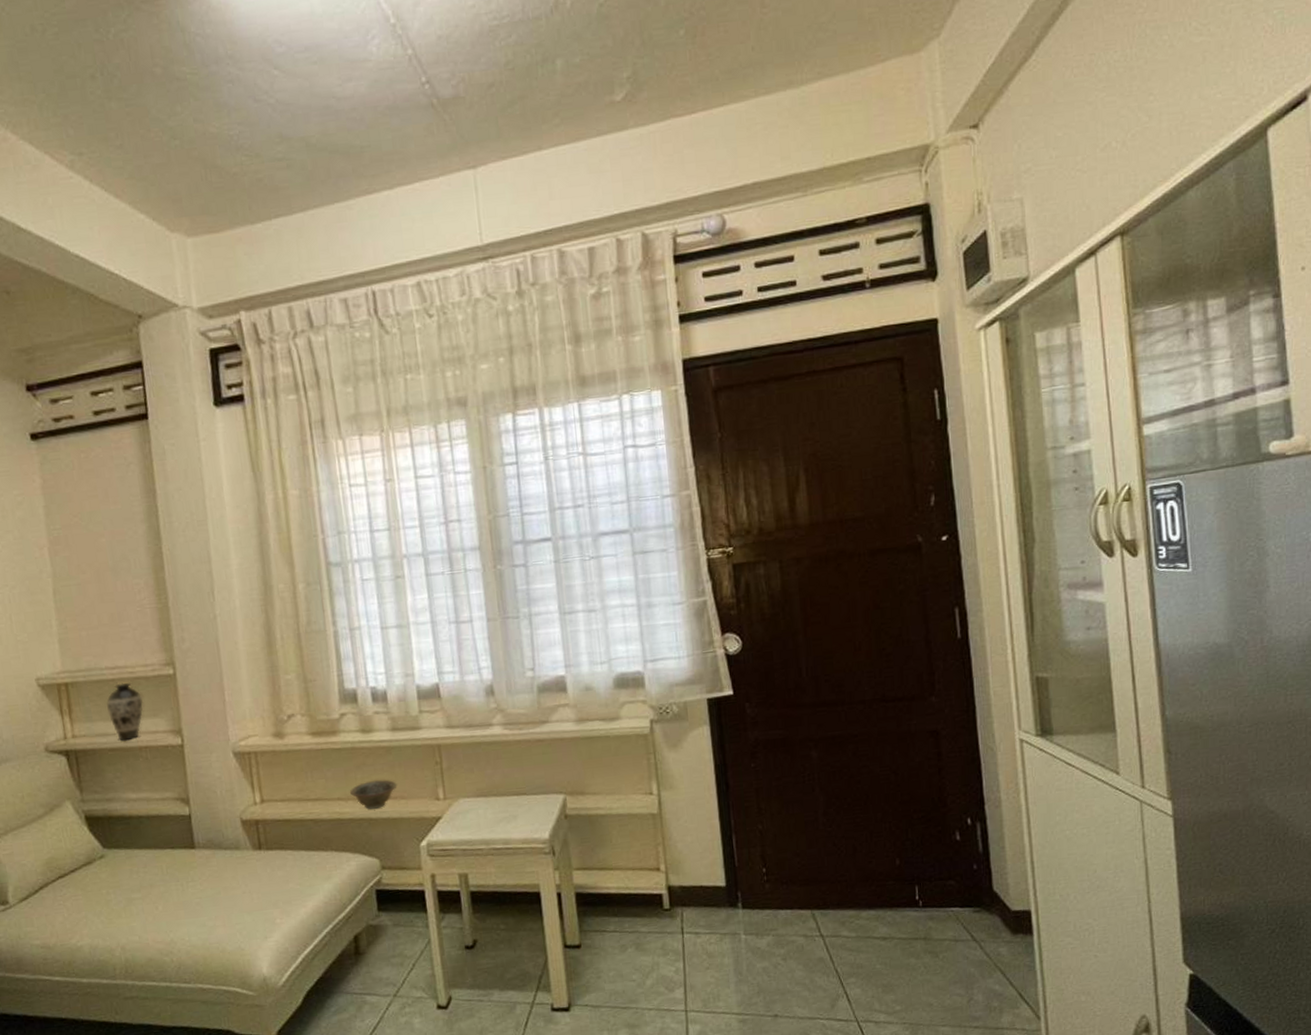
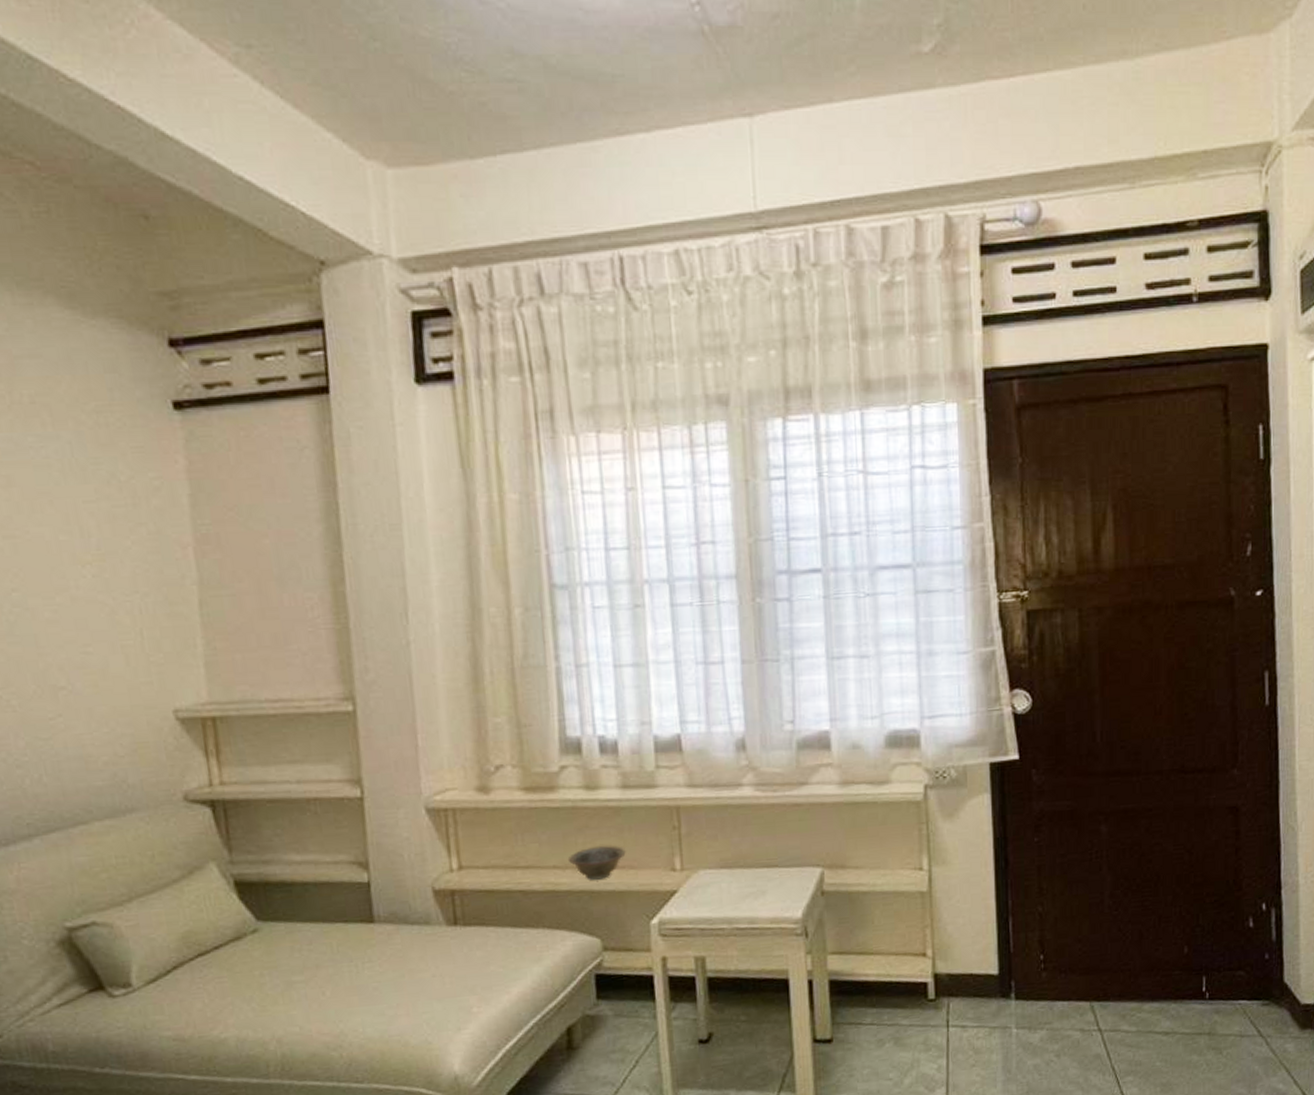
decorative vase: present [107,682,144,742] -> none [266,719,314,793]

